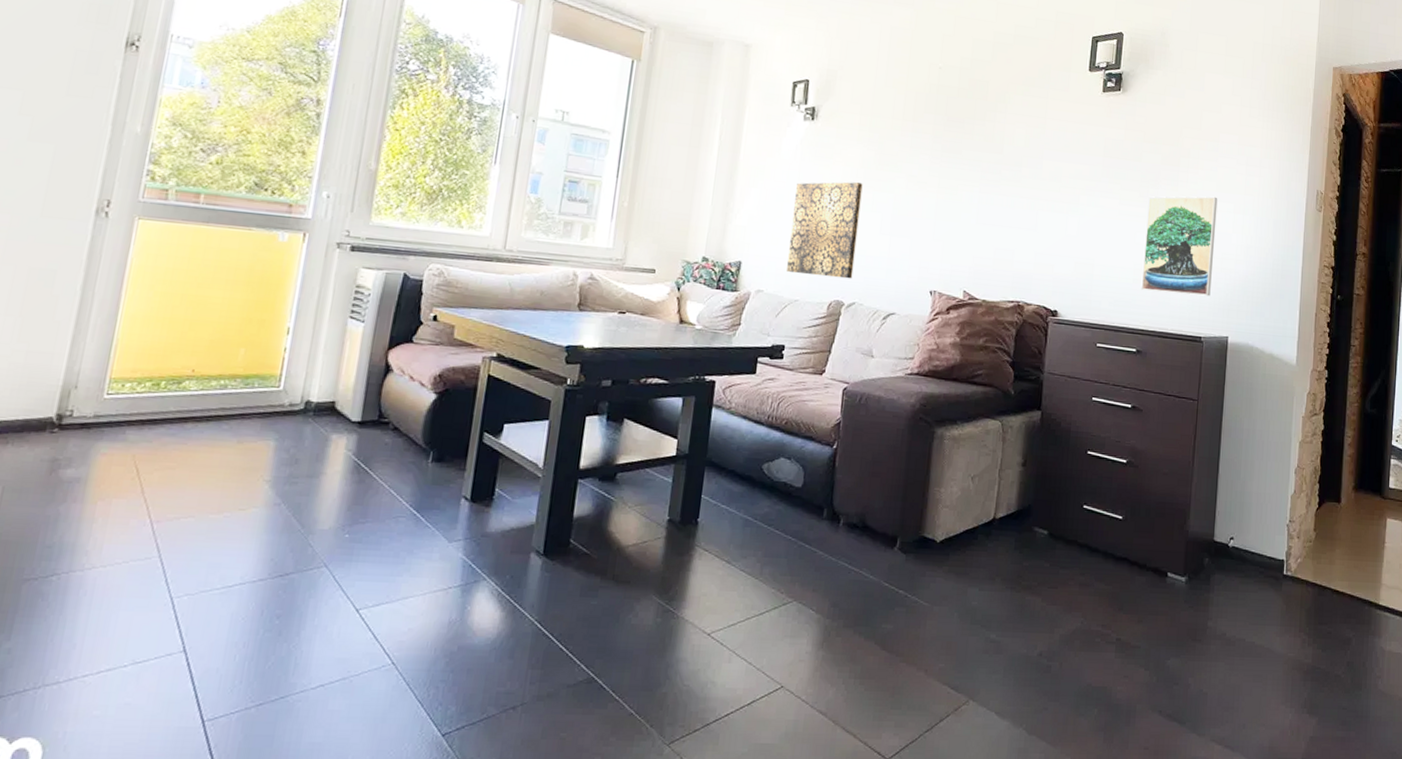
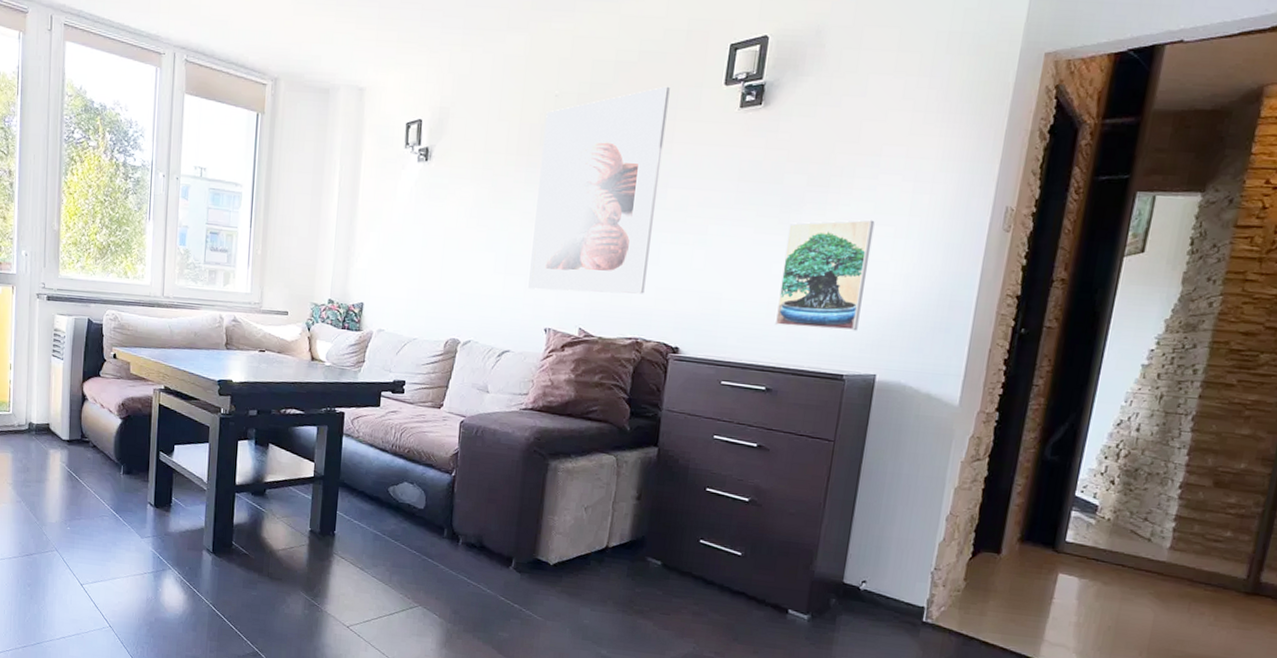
wall art: present [787,182,863,279] -> none [405,222,477,318]
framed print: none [912,68,1042,259] -> present [527,86,670,294]

